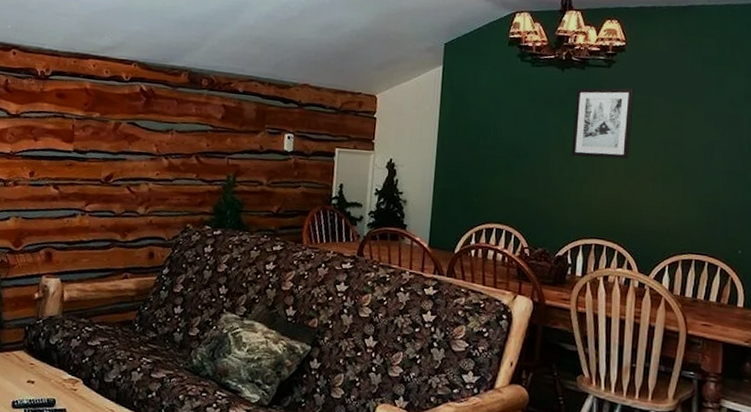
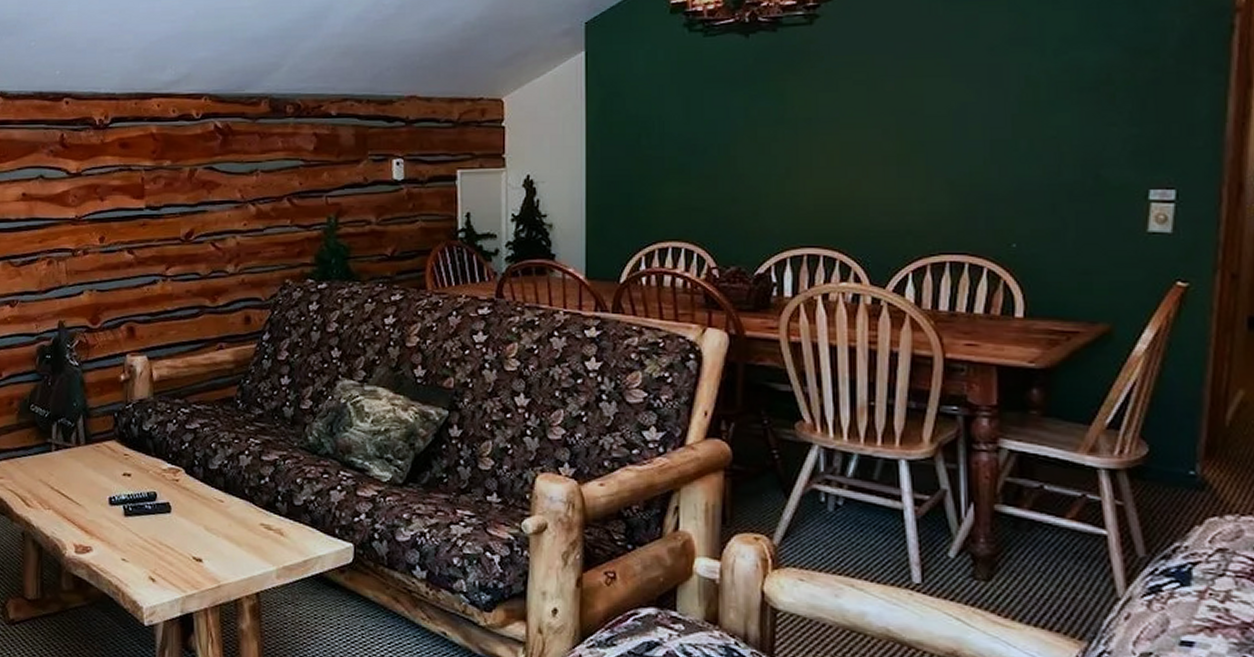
wall art: present [571,87,634,160] -> none [766,48,849,146]

